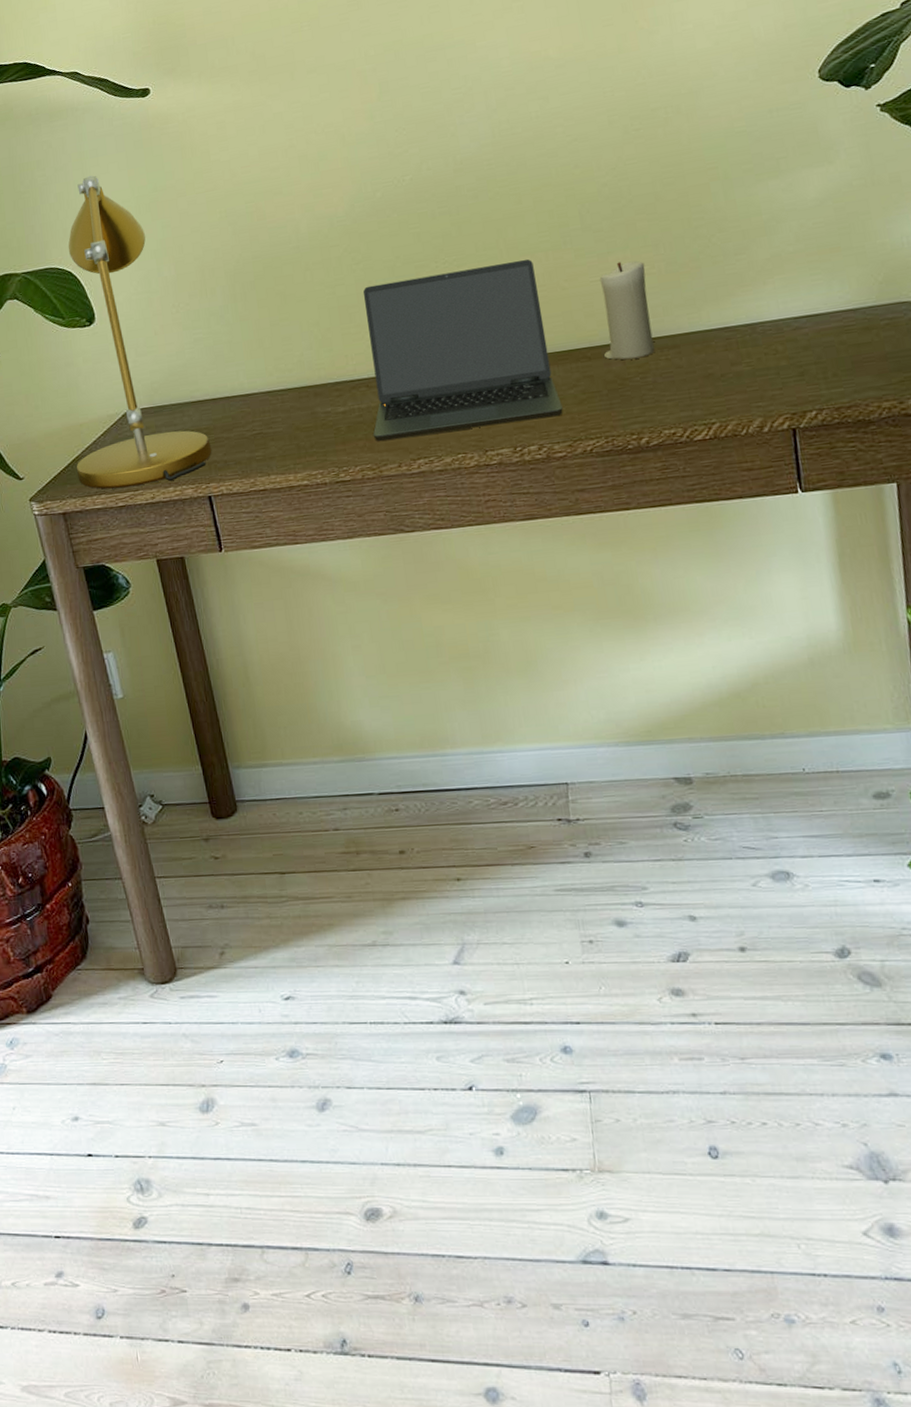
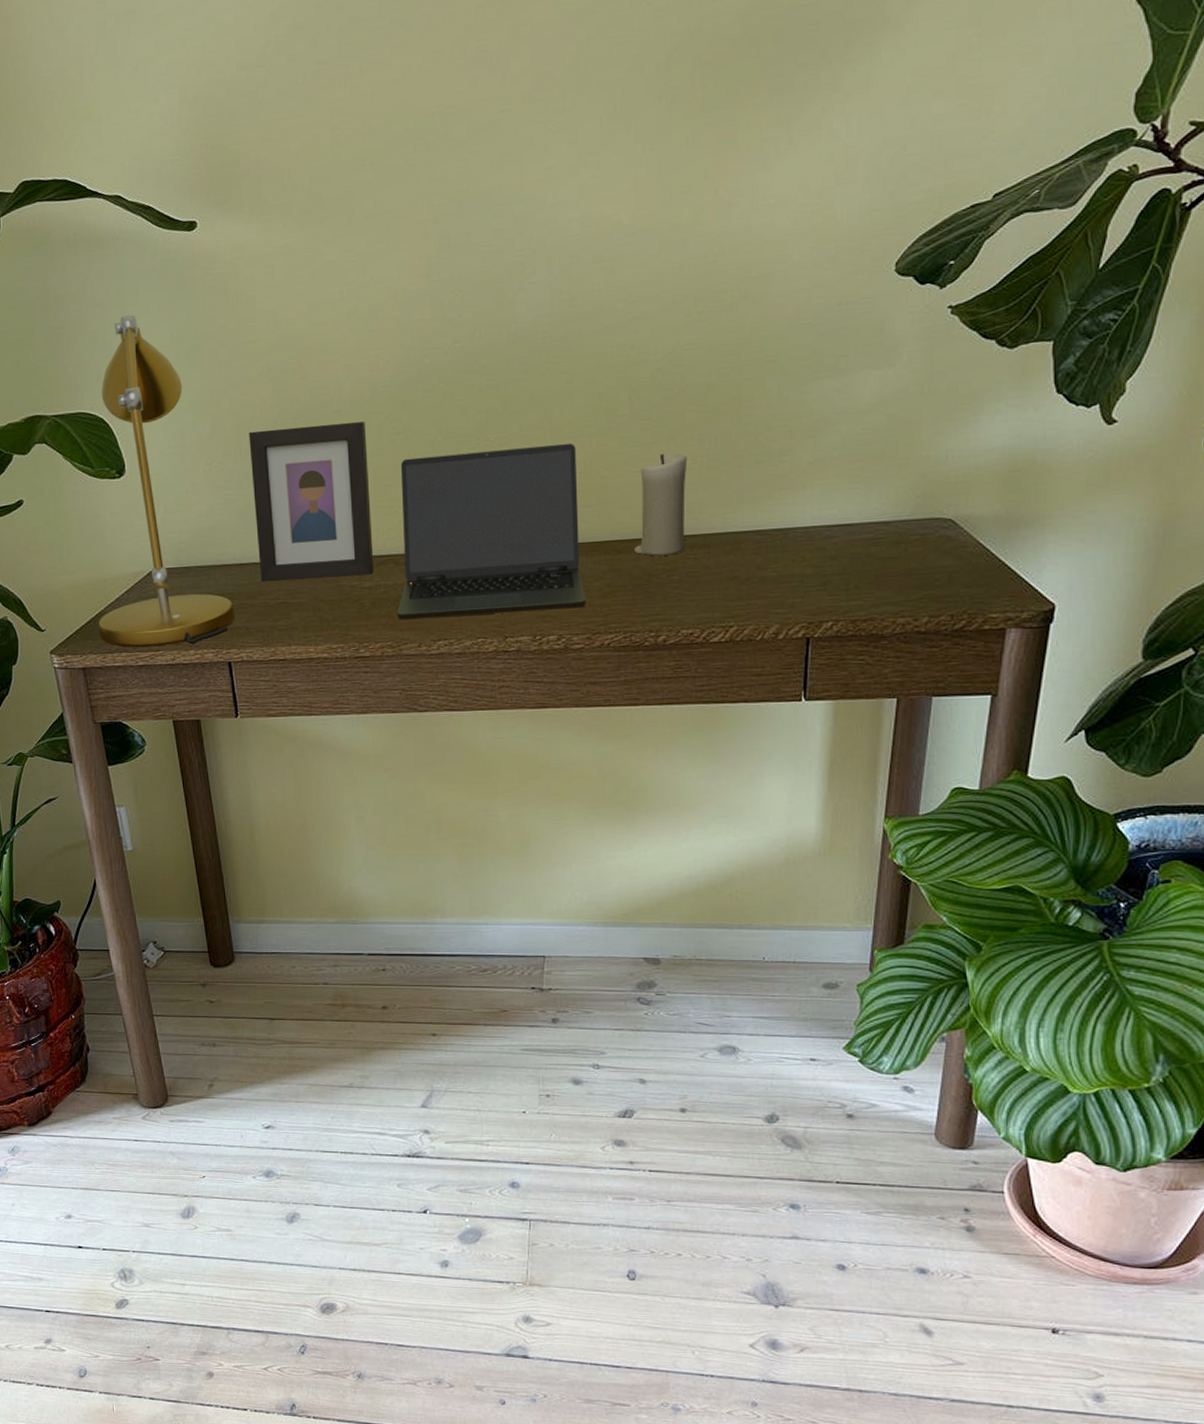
picture frame: none [212,255,347,415] -> present [248,422,374,582]

